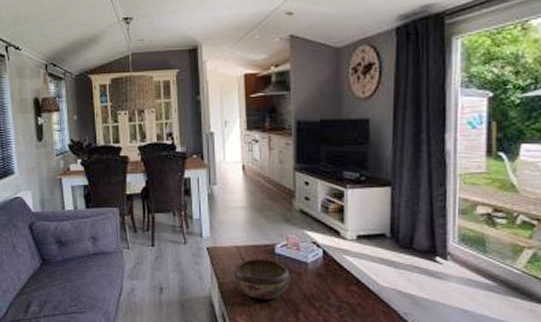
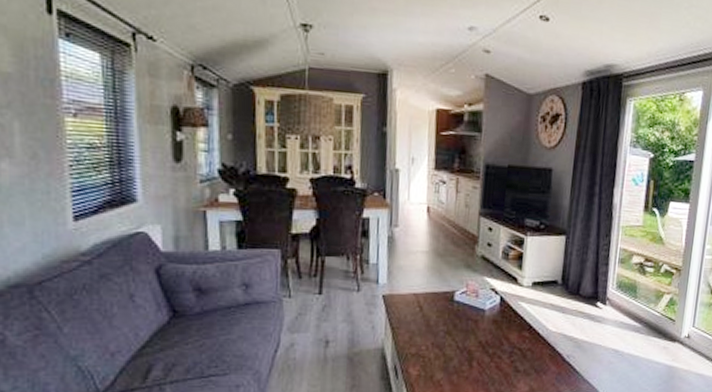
decorative bowl: present [232,258,291,300] -> none [408,306,468,349]

